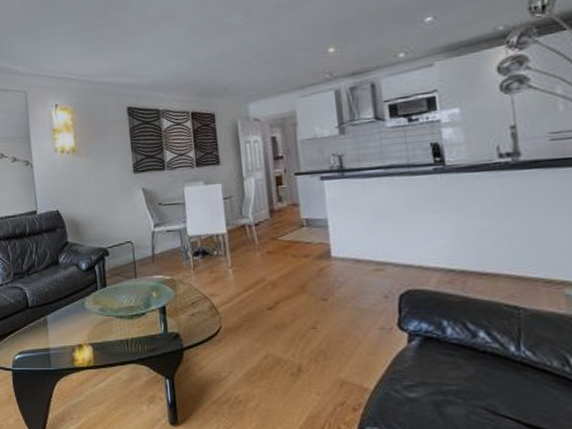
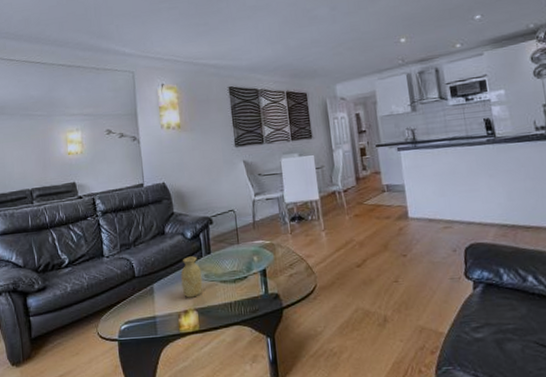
vase: none [75,288,98,332] -> present [180,256,203,298]

